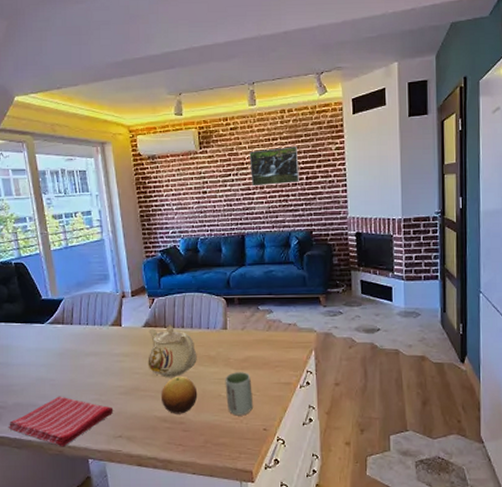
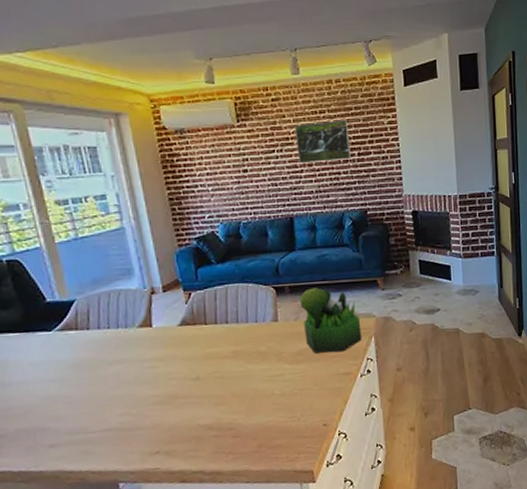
dish towel: present [8,396,114,447] -> none [9,414,148,474]
teapot: present [148,324,197,377] -> none [186,320,245,380]
fruit: present [160,377,198,414] -> none [204,377,248,420]
cup: present [225,372,253,416] -> none [278,366,311,414]
plant: none [246,300,303,363] -> present [298,287,362,353]

